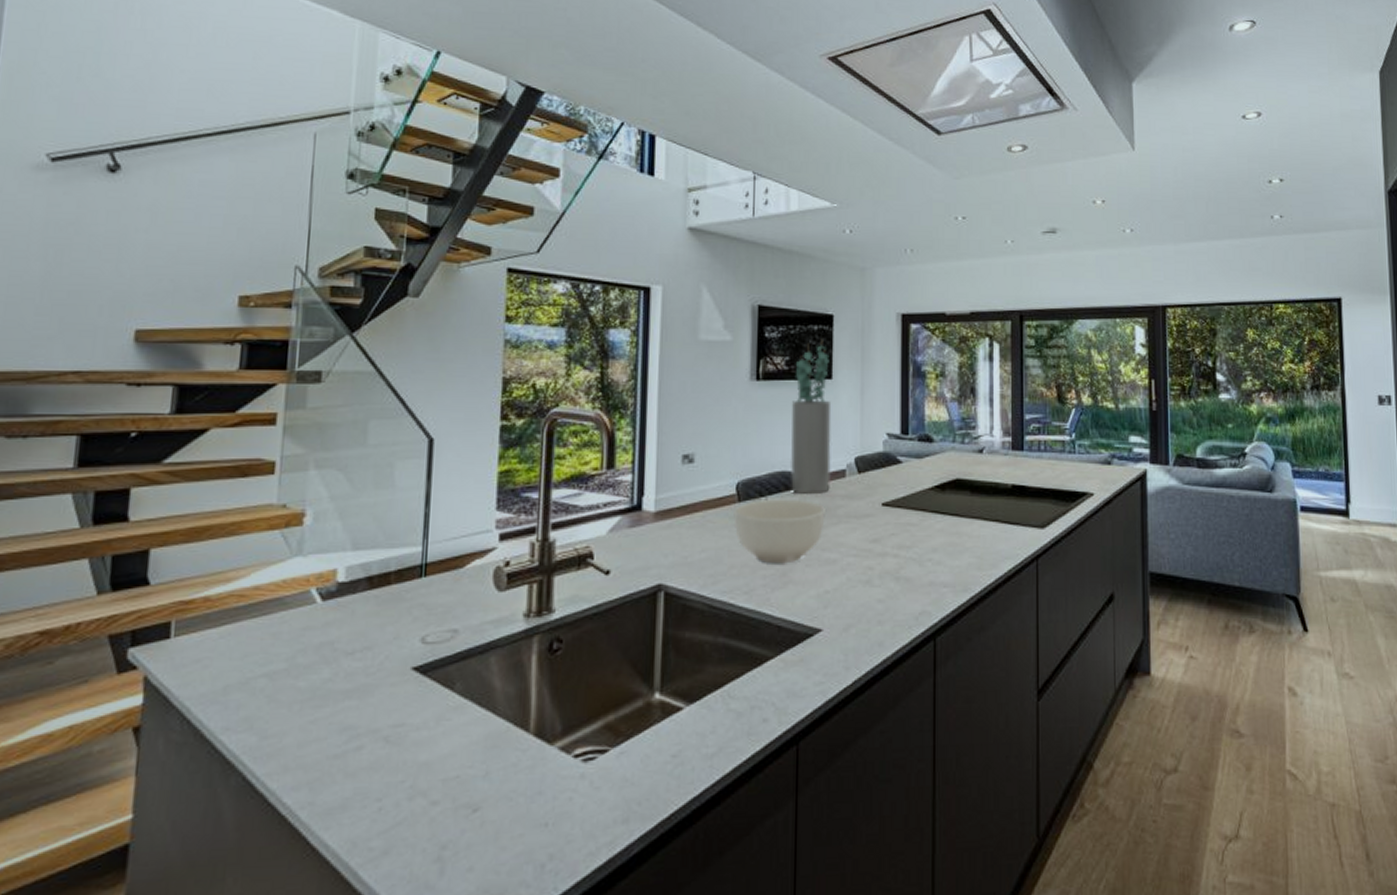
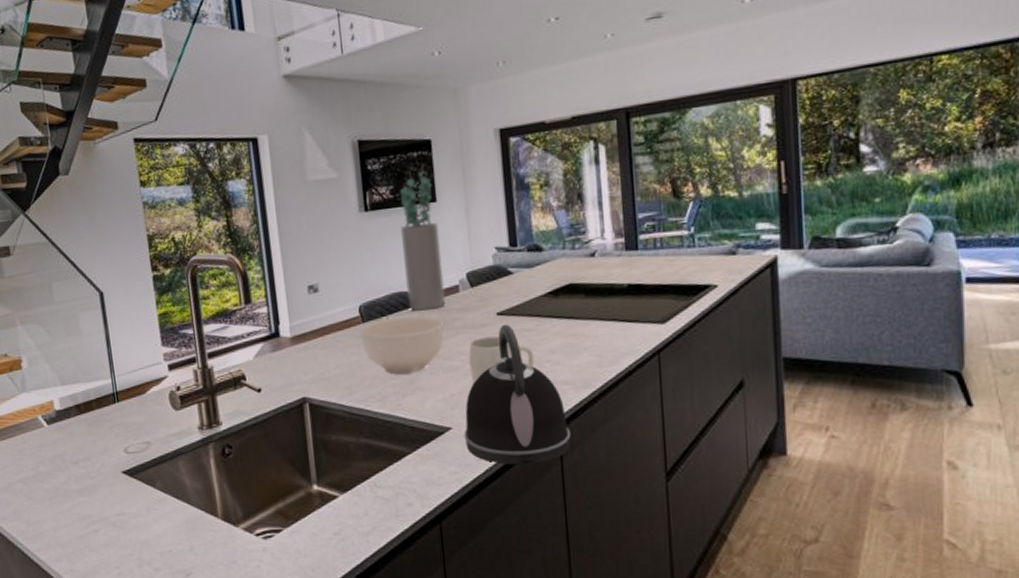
kettle: none [834,516,946,677] -> present [463,324,571,466]
mug: none [848,529,916,580] -> present [468,336,535,383]

